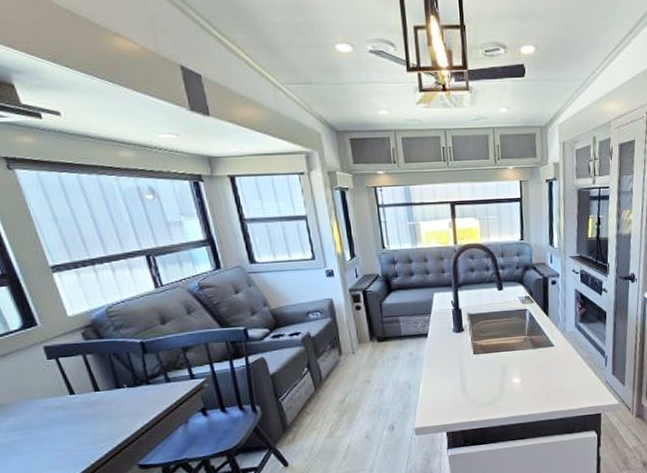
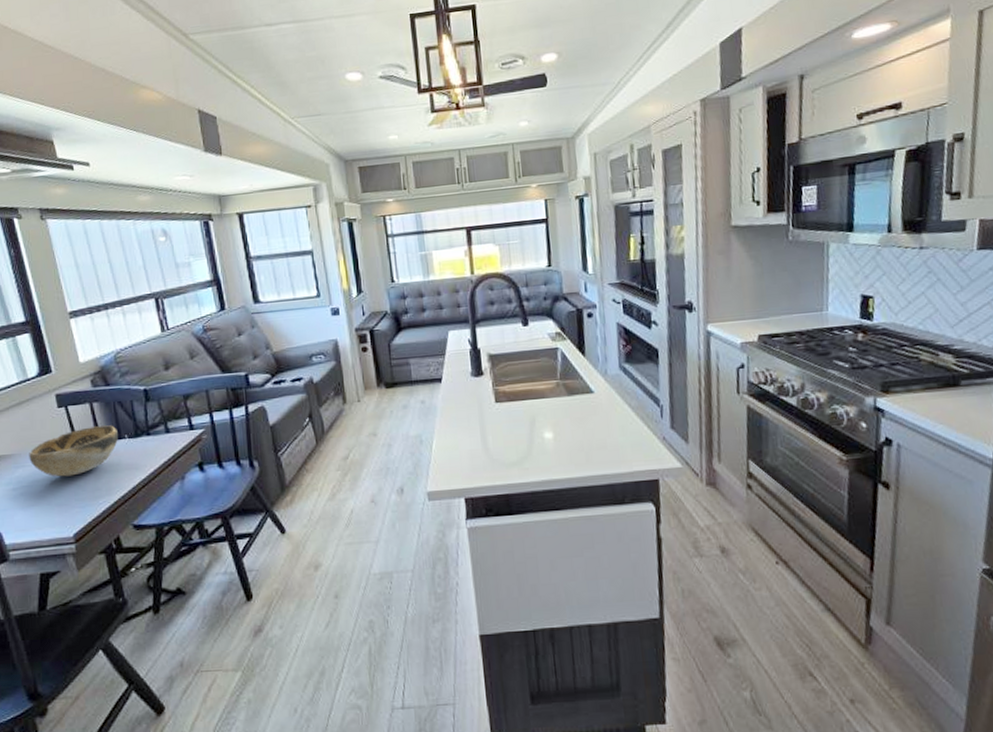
decorative bowl: none [19,375,117,424] -> present [29,425,119,477]

